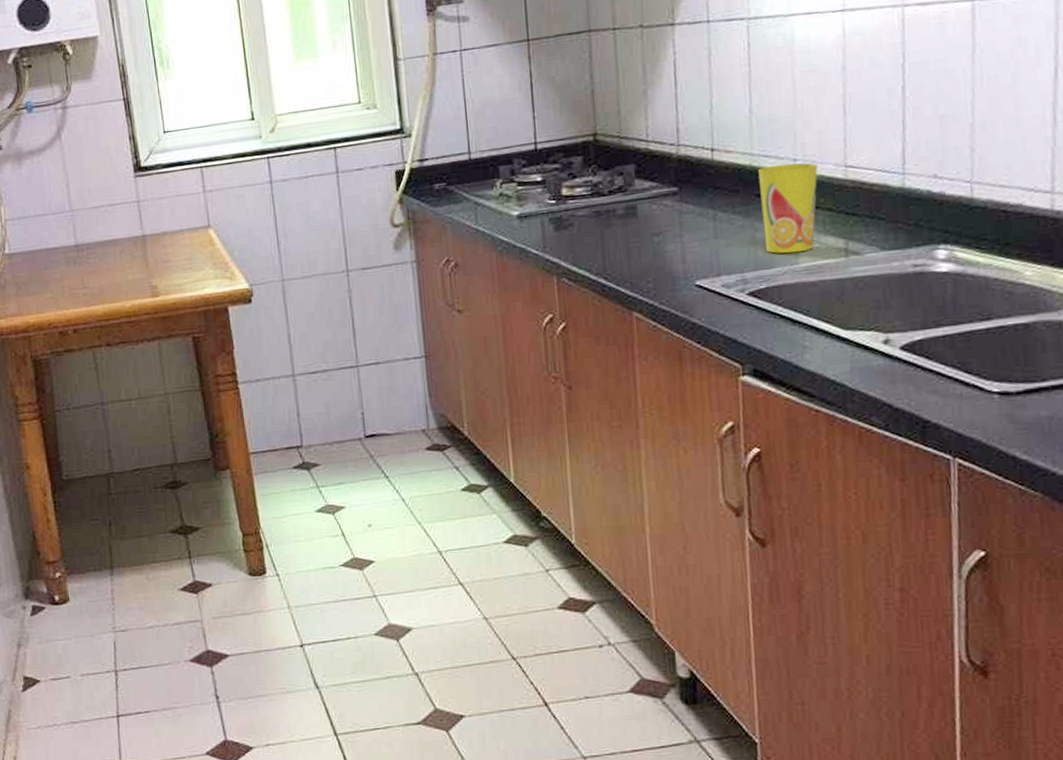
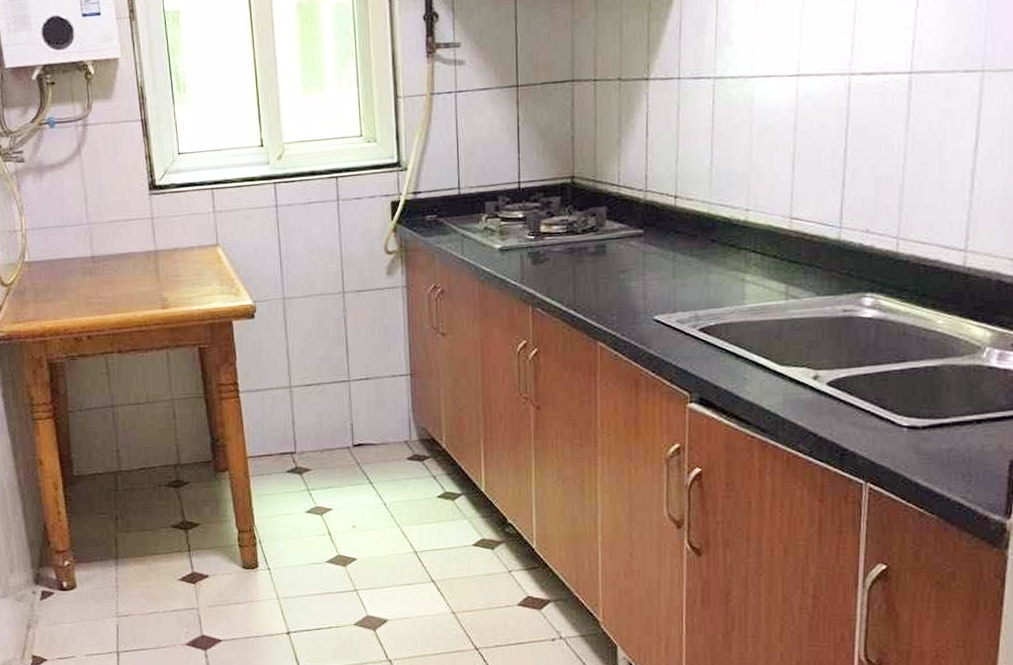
cup: present [758,162,818,254] -> none [715,212,767,295]

